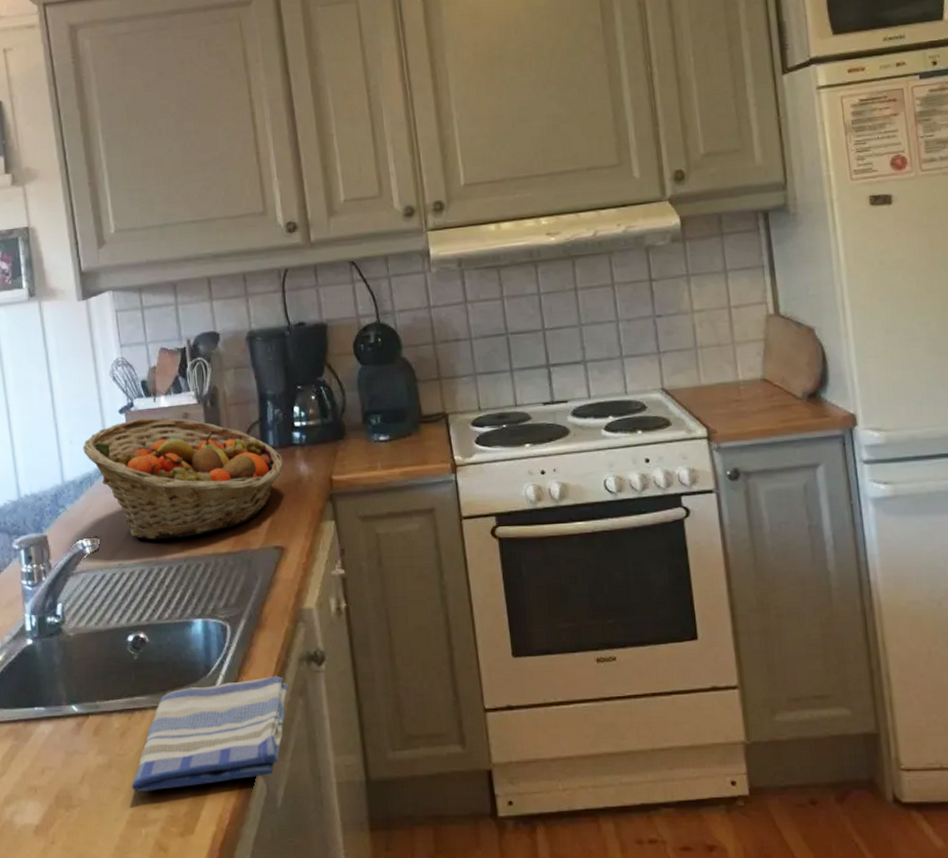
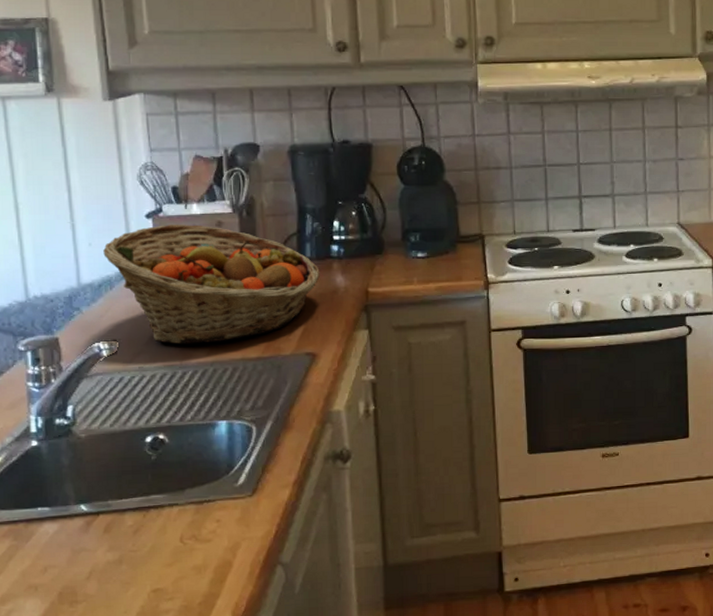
dish towel: present [131,675,288,791] -> none [143,473,312,585]

